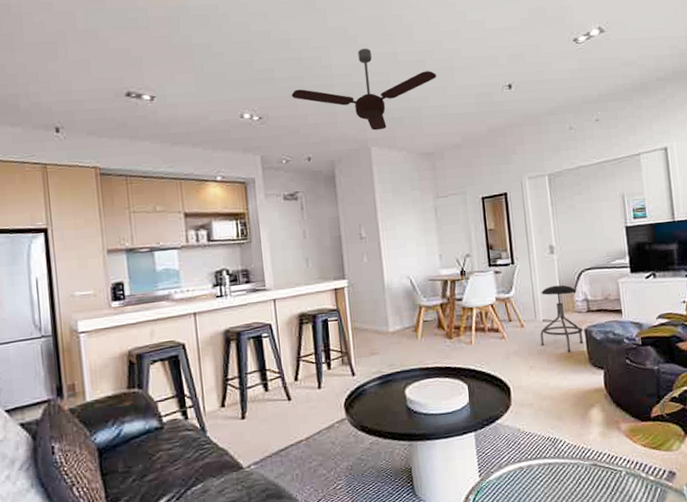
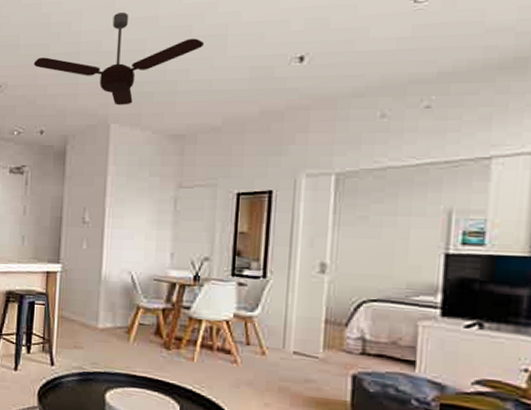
stool: present [540,285,584,352] -> none [285,312,350,398]

